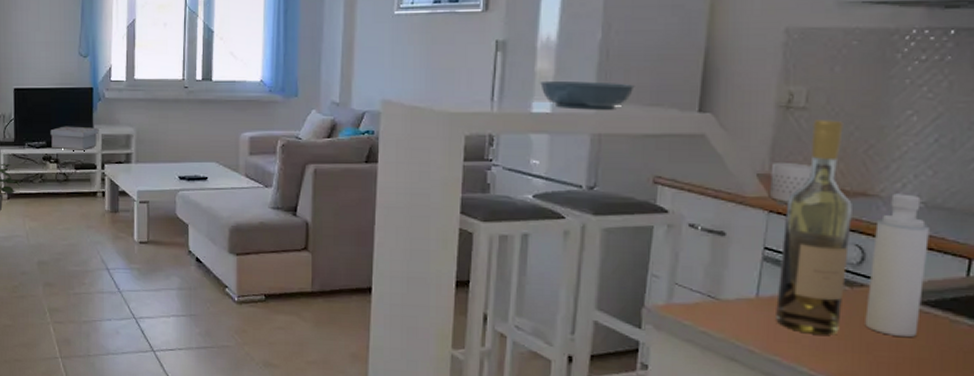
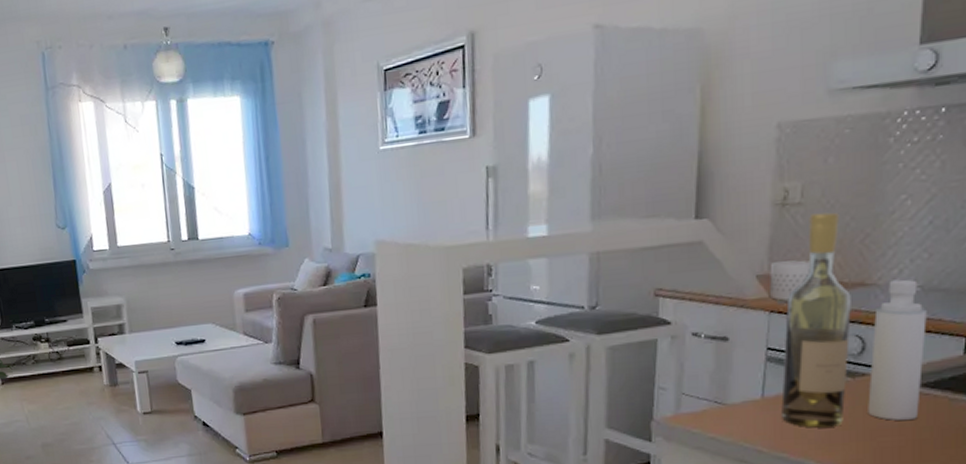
decorative box: present [50,126,98,150] -> none [36,301,87,328]
bowl: present [540,80,635,111] -> none [535,197,630,230]

